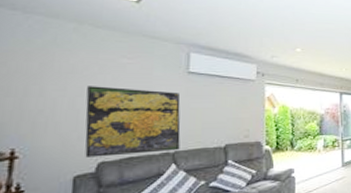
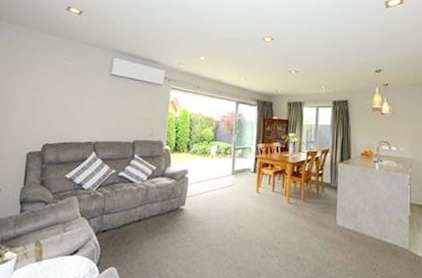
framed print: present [85,86,181,158] -> none [35,82,103,141]

